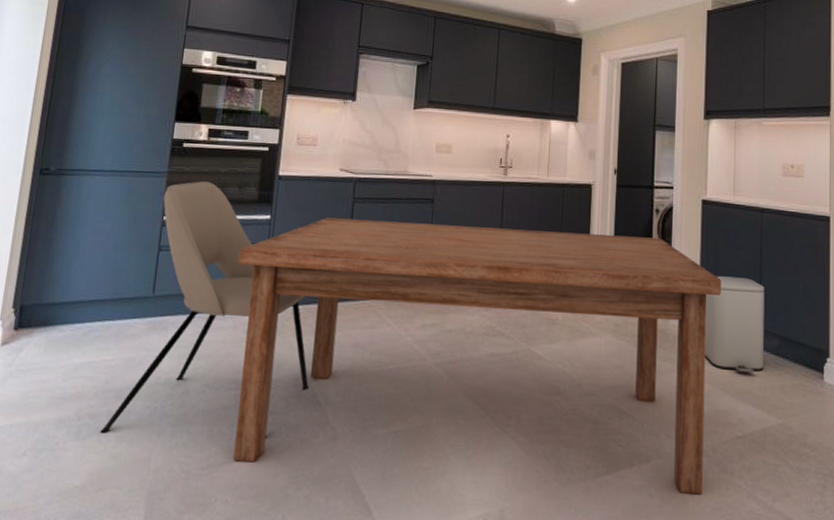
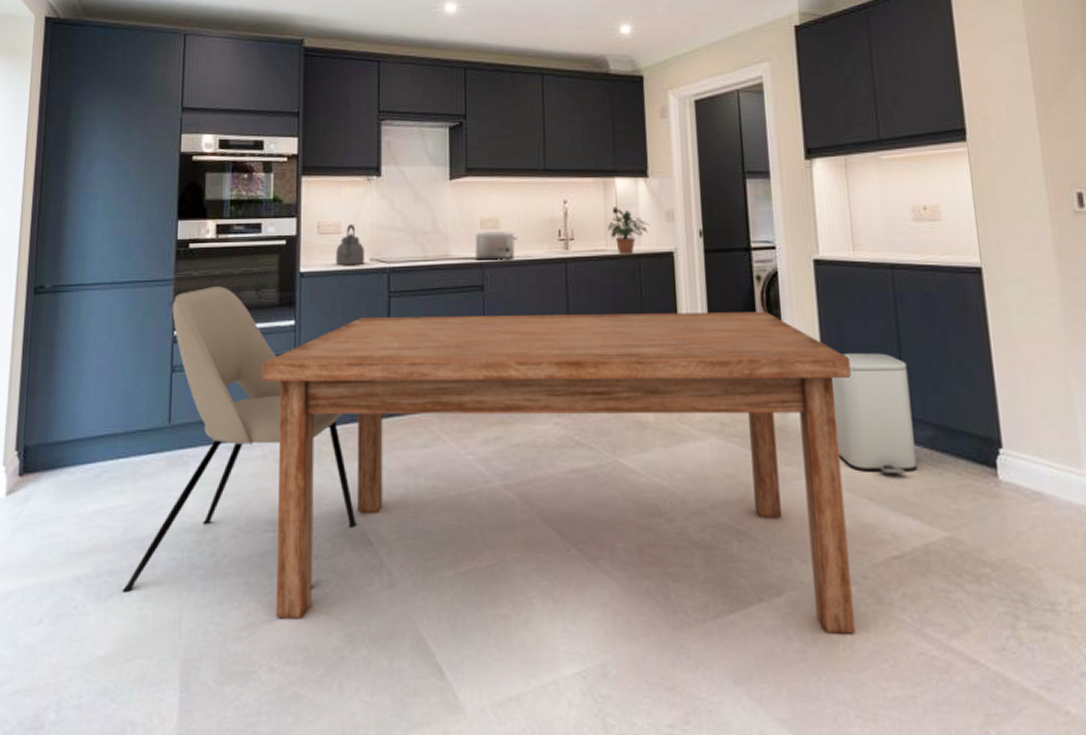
kettle: none [310,138,336,174] -> present [336,223,364,266]
toaster: none [429,154,466,181] -> present [474,231,518,262]
potted plant: none [540,143,575,185] -> present [606,206,650,256]

